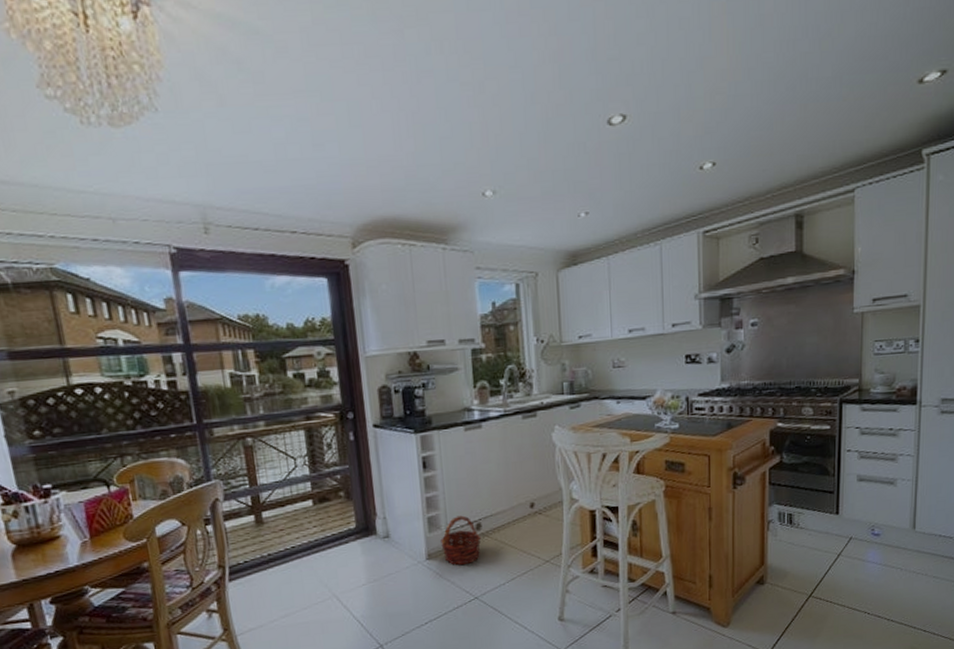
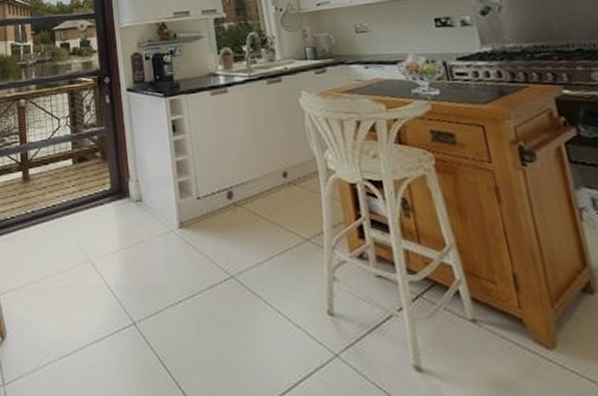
basket: present [441,515,482,565] -> none [192,182,234,236]

